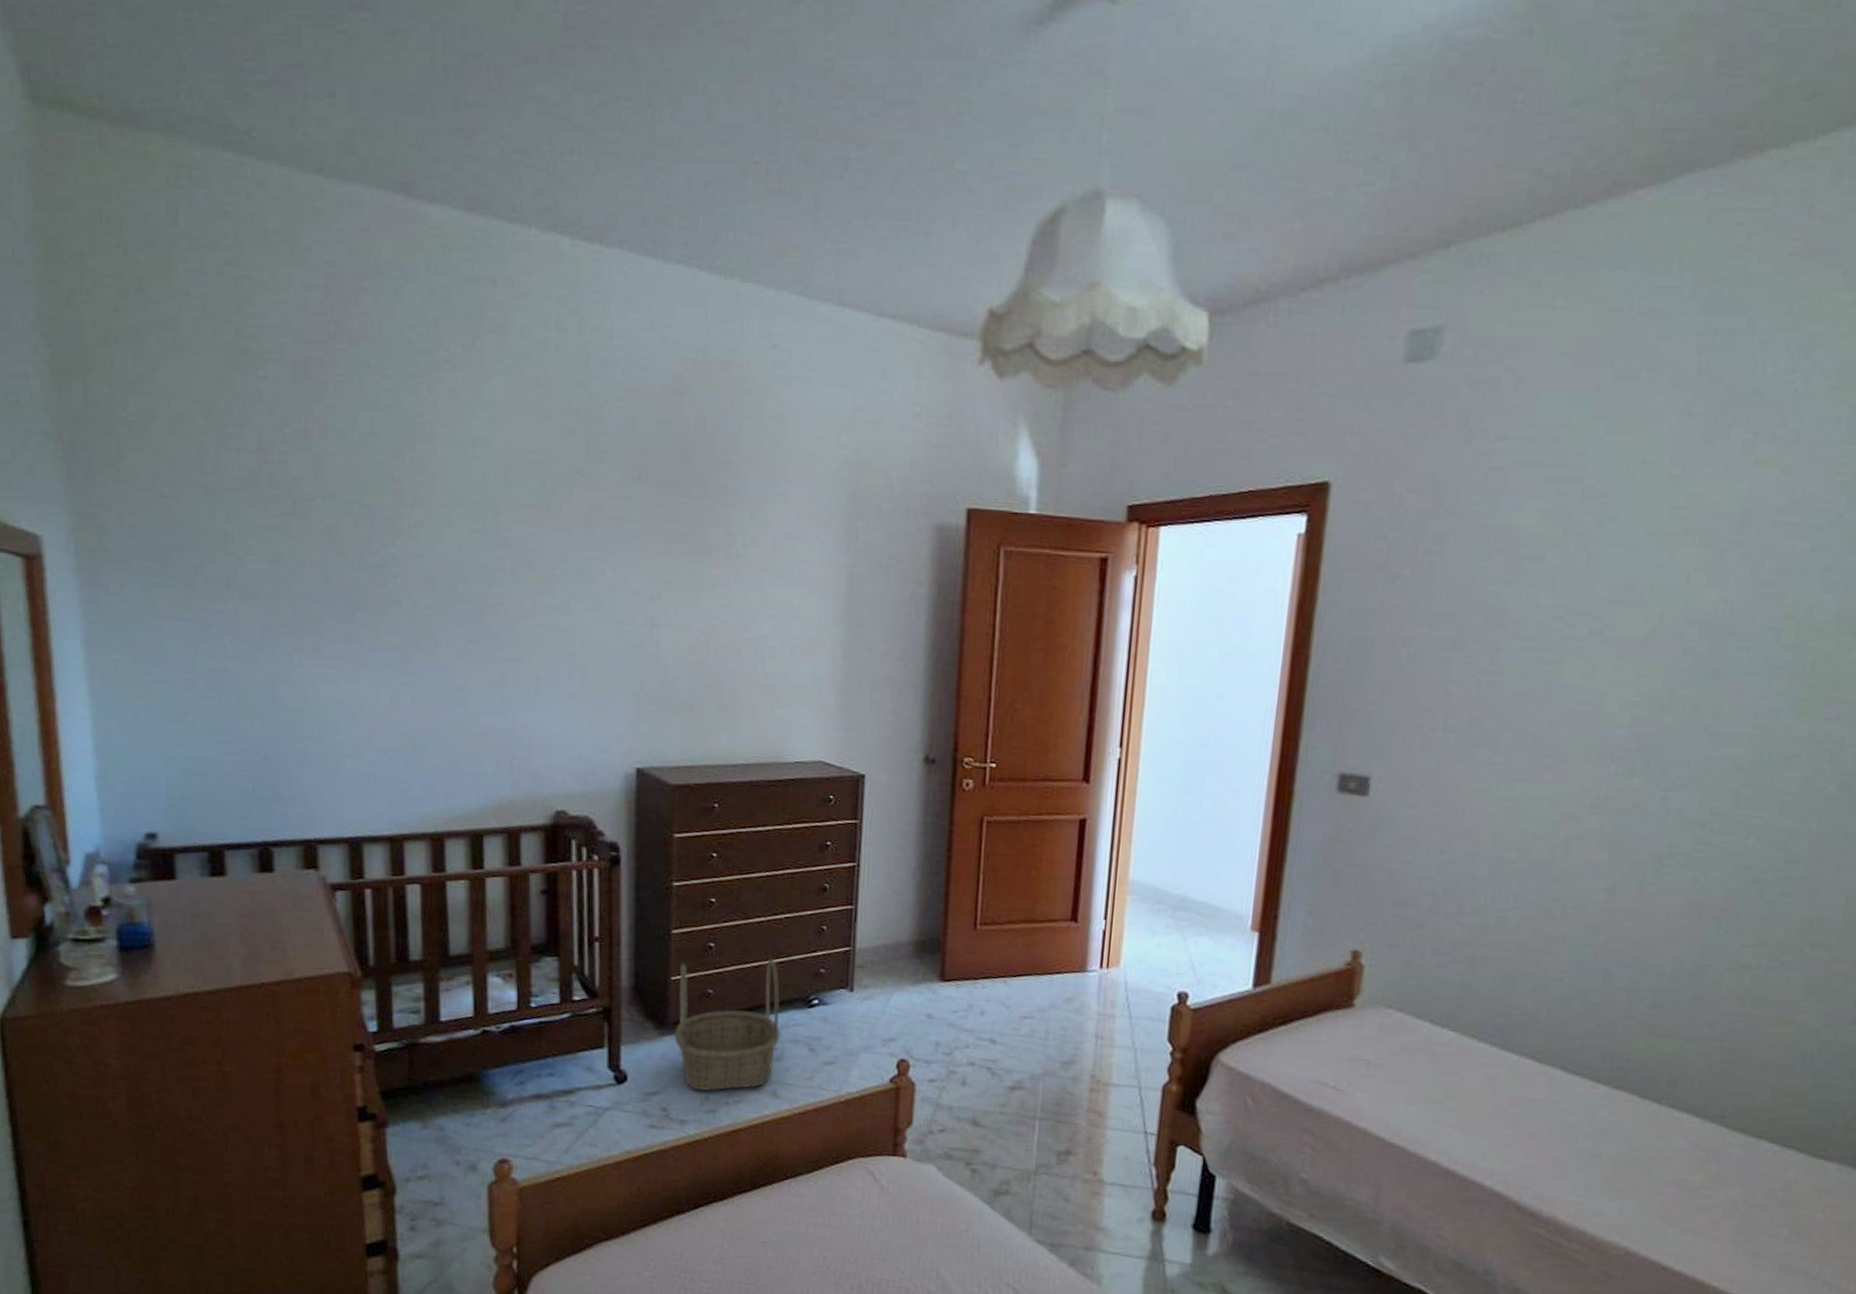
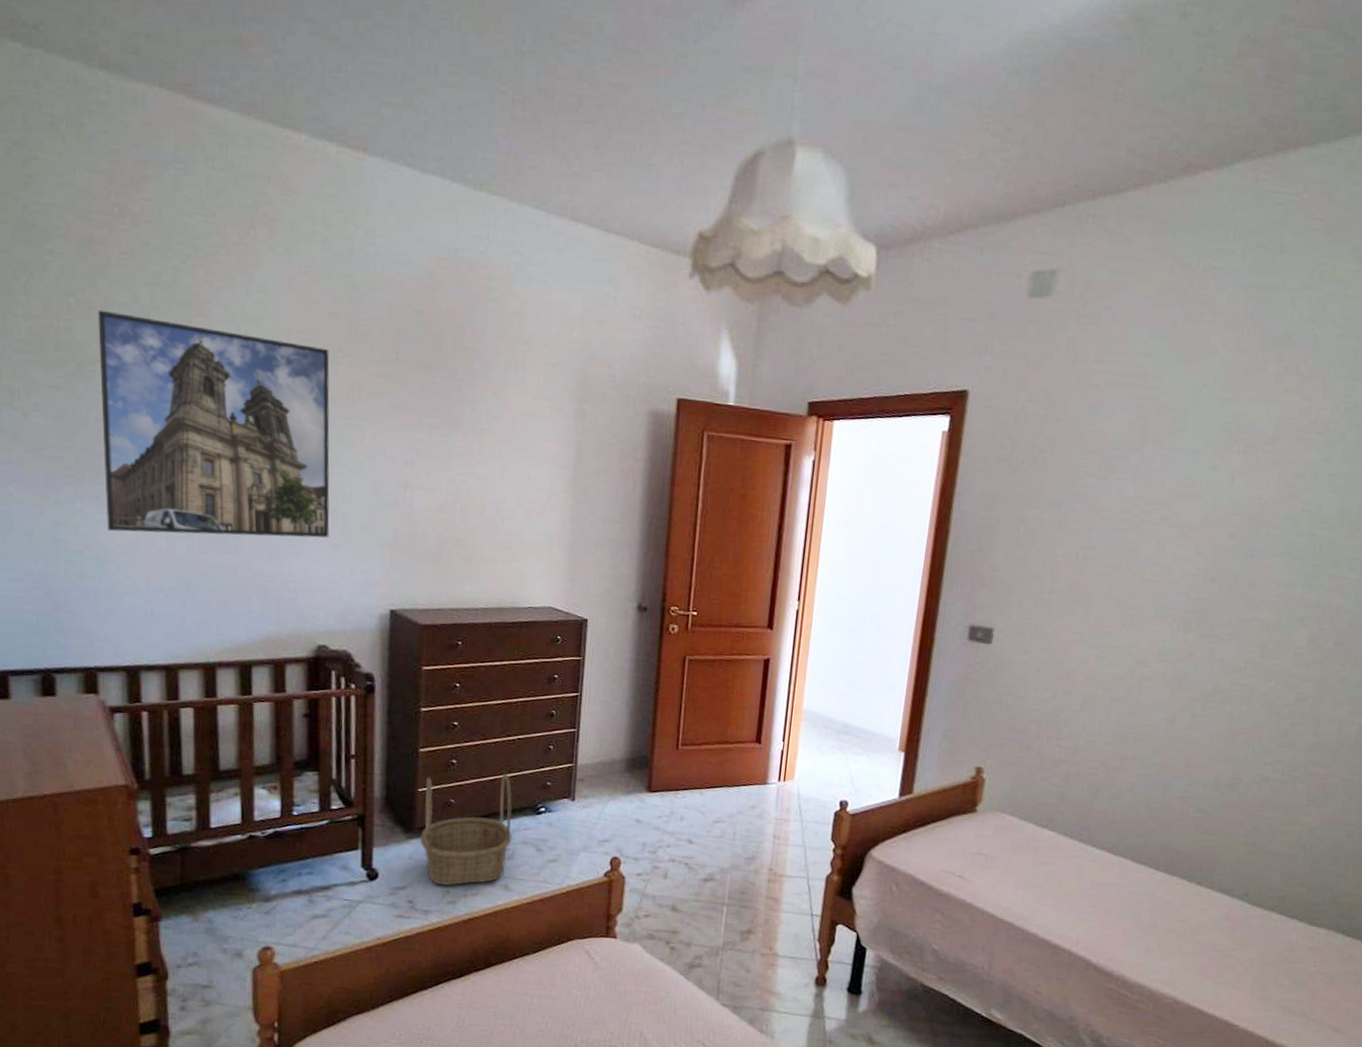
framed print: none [315,439,567,687] -> present [98,310,330,538]

